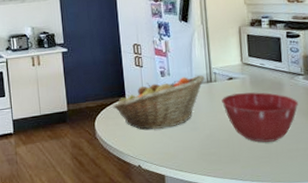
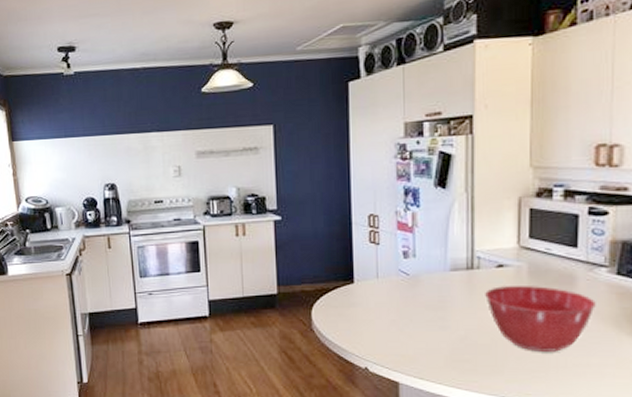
fruit basket: present [112,75,205,130] -> none [336,259,463,324]

